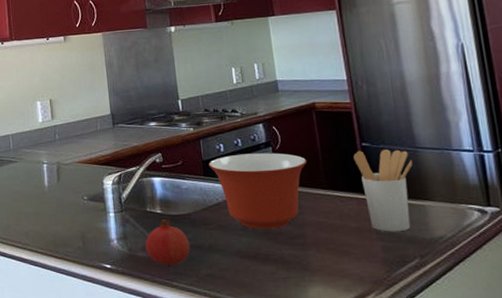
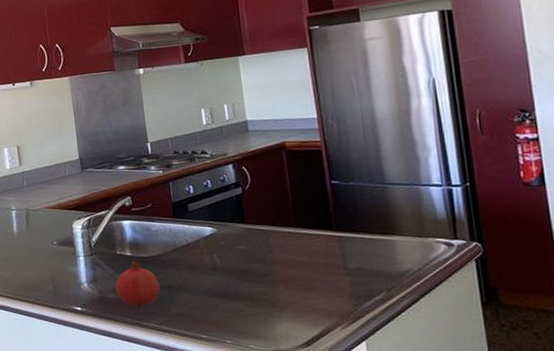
mixing bowl: present [209,152,307,229] -> none [178,193,277,268]
utensil holder: present [353,149,412,232] -> none [322,186,381,267]

